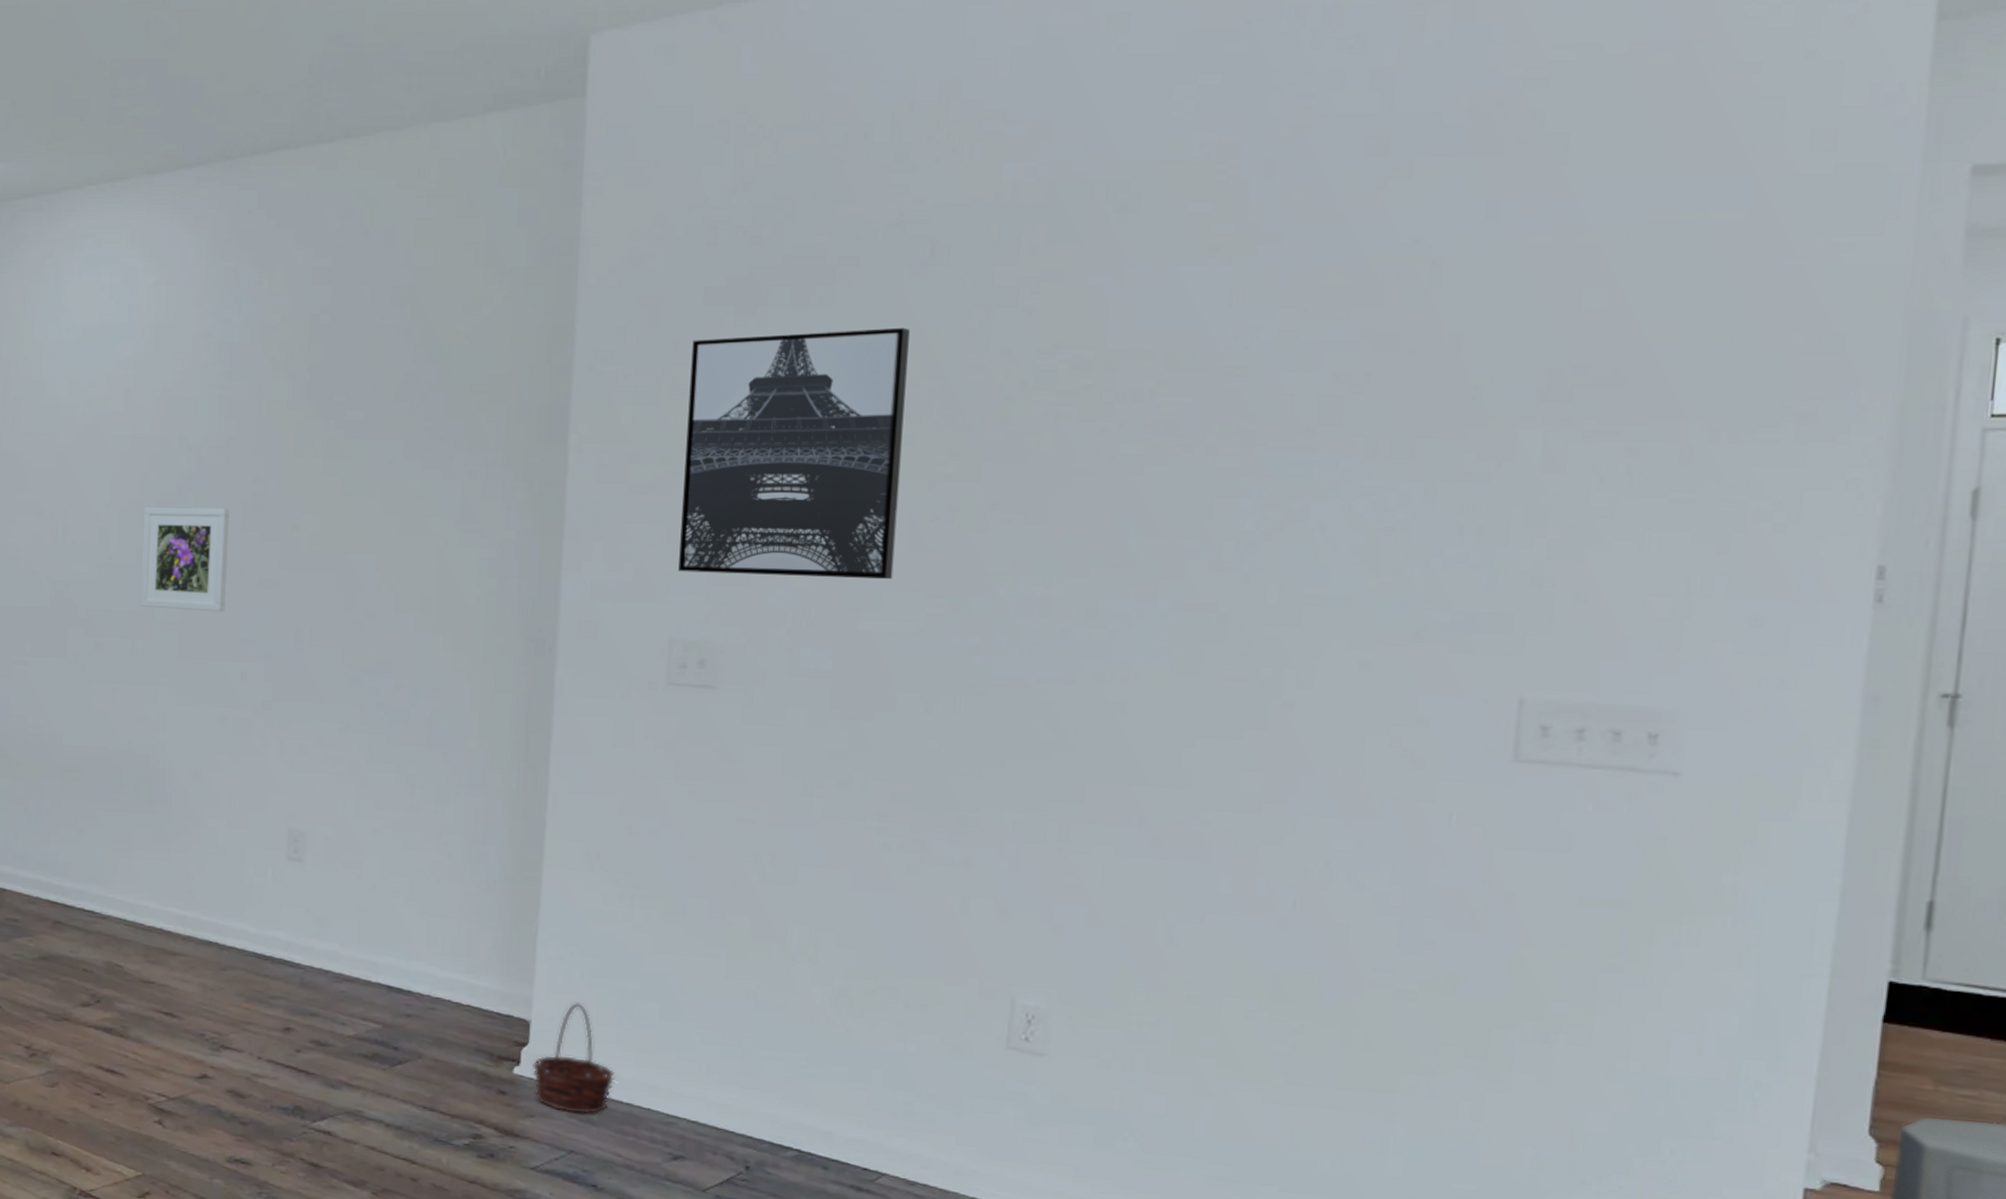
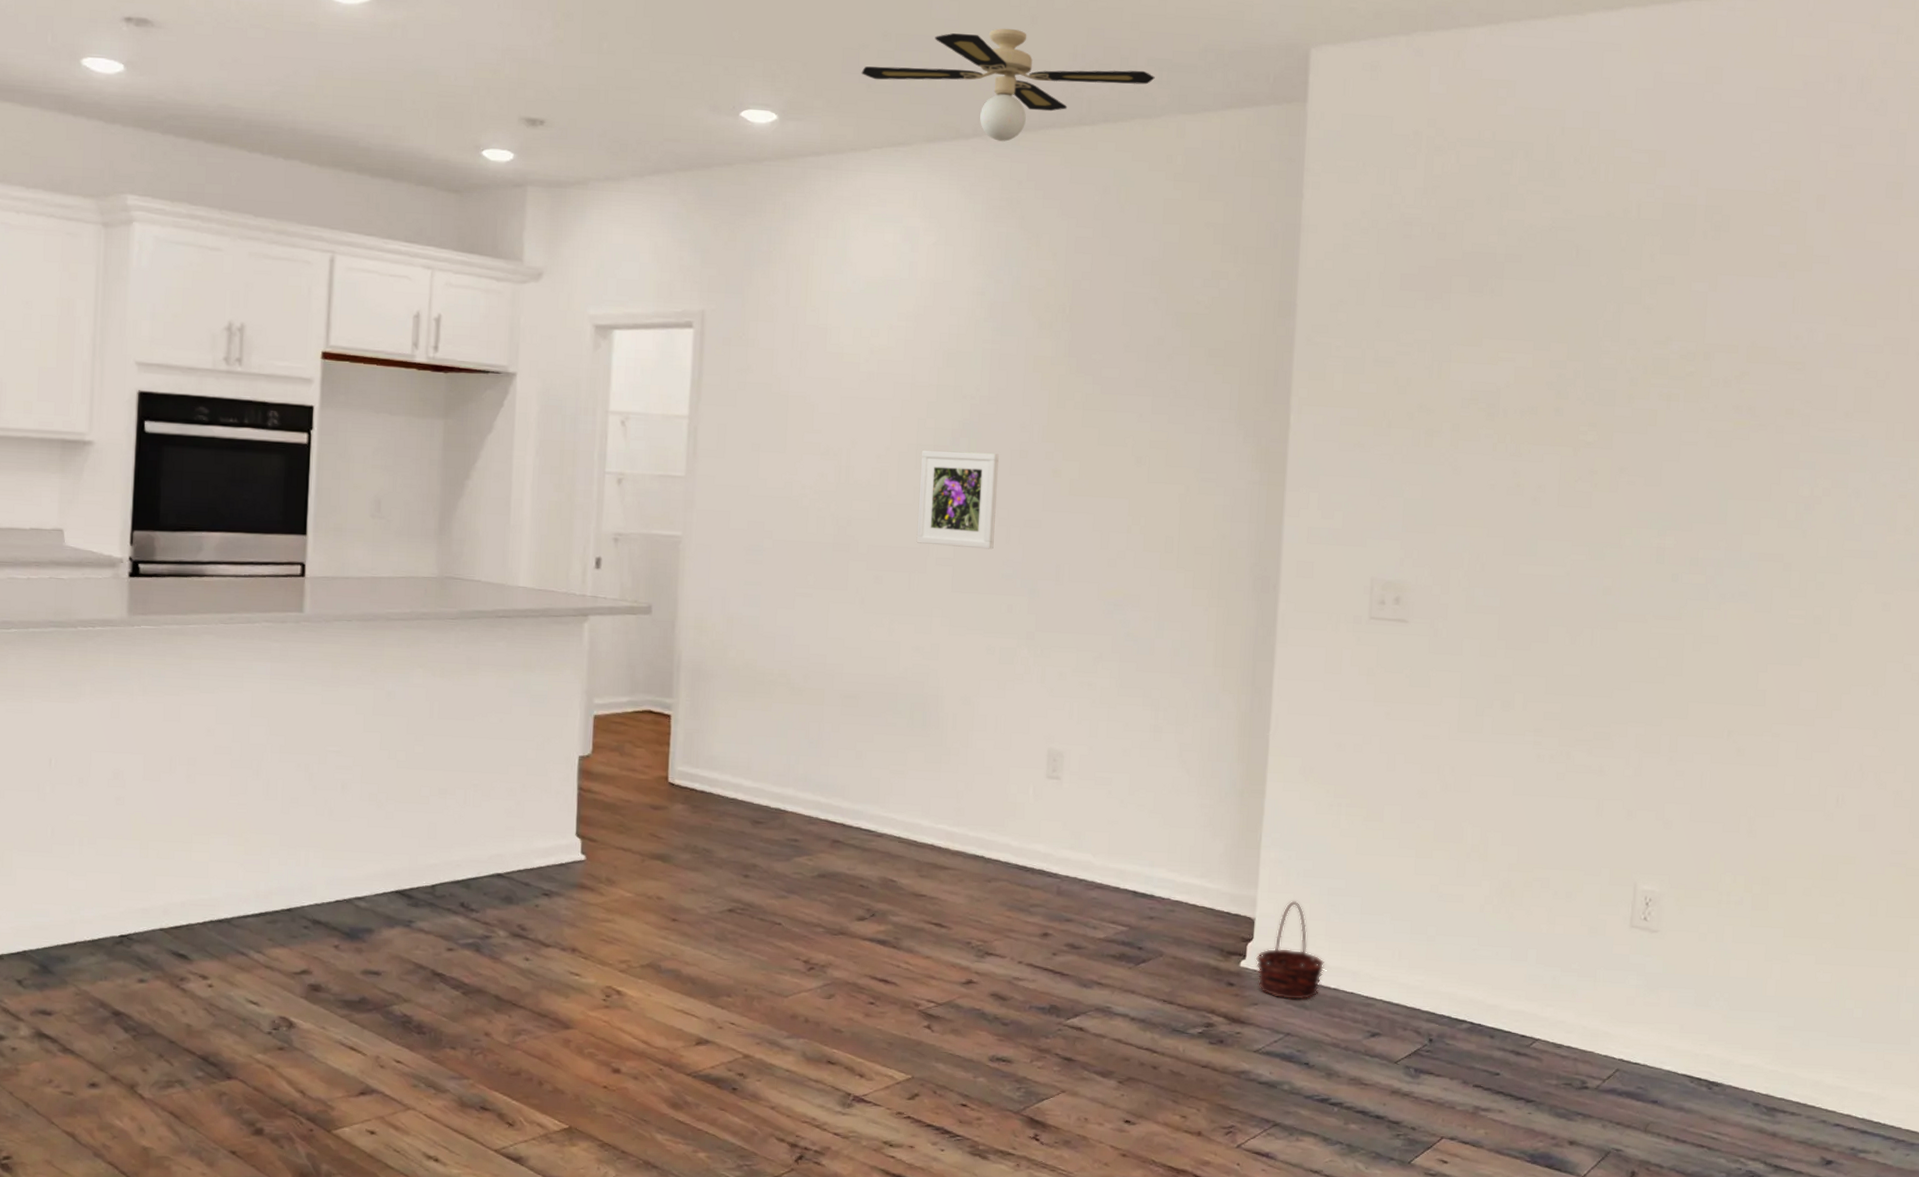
ceiling fan: none [73,43,404,168] -> present [861,28,1155,142]
wall art: present [678,327,910,580] -> none [1379,317,1560,530]

